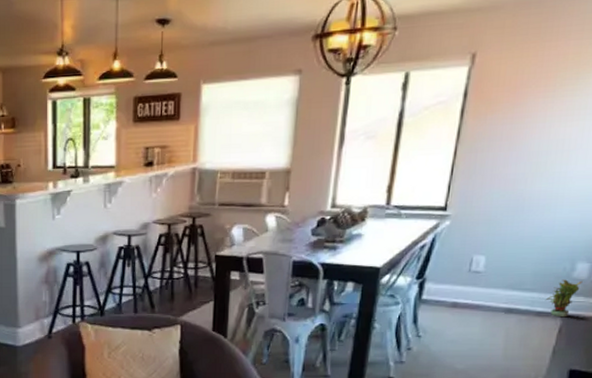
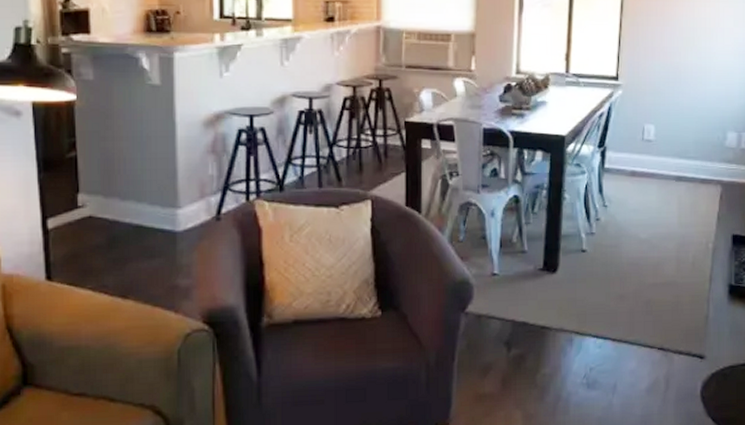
potted plant: present [545,279,583,318] -> none [706,148,733,184]

